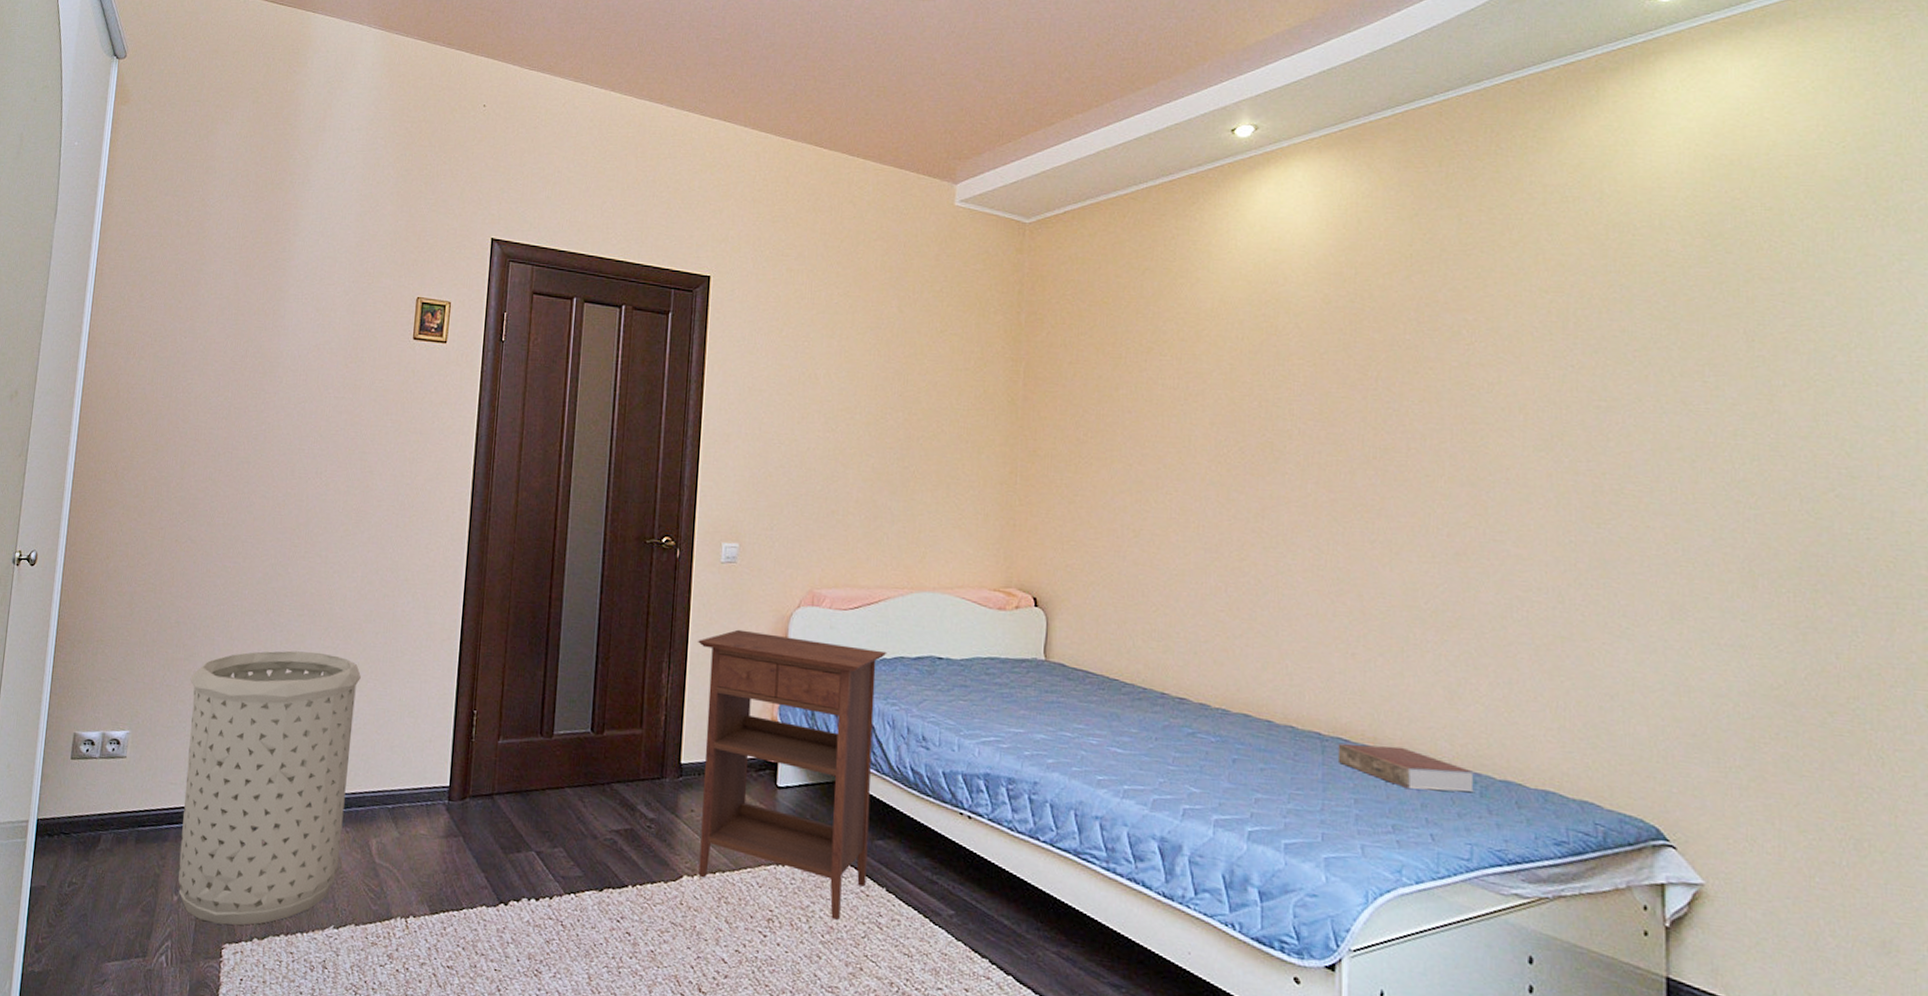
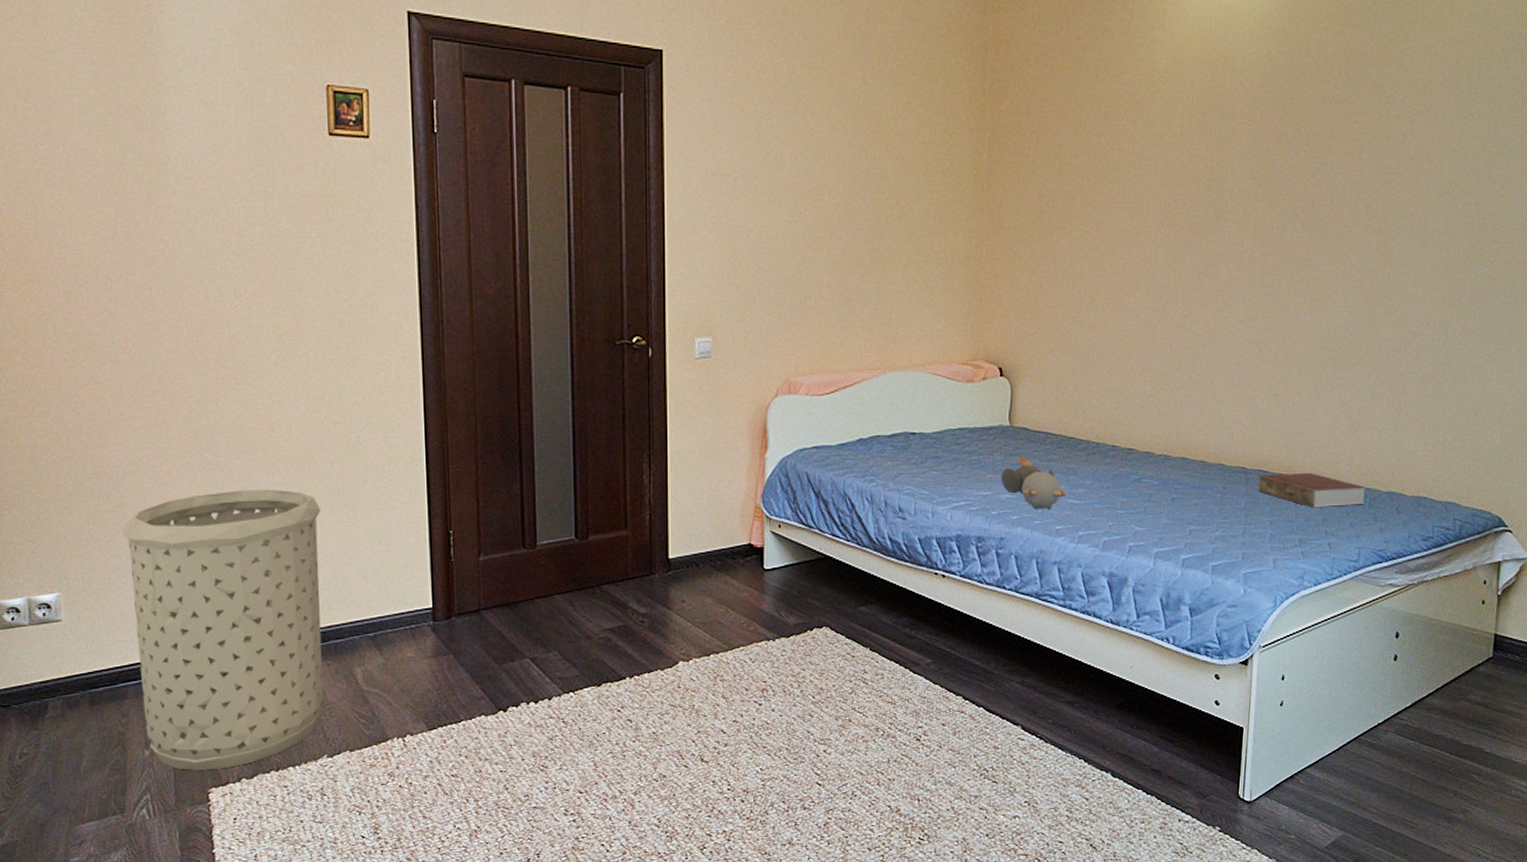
nightstand: present [698,629,887,920] -> none [677,424,864,681]
teddy bear: none [1034,692,1110,756] -> present [1001,455,1067,509]

